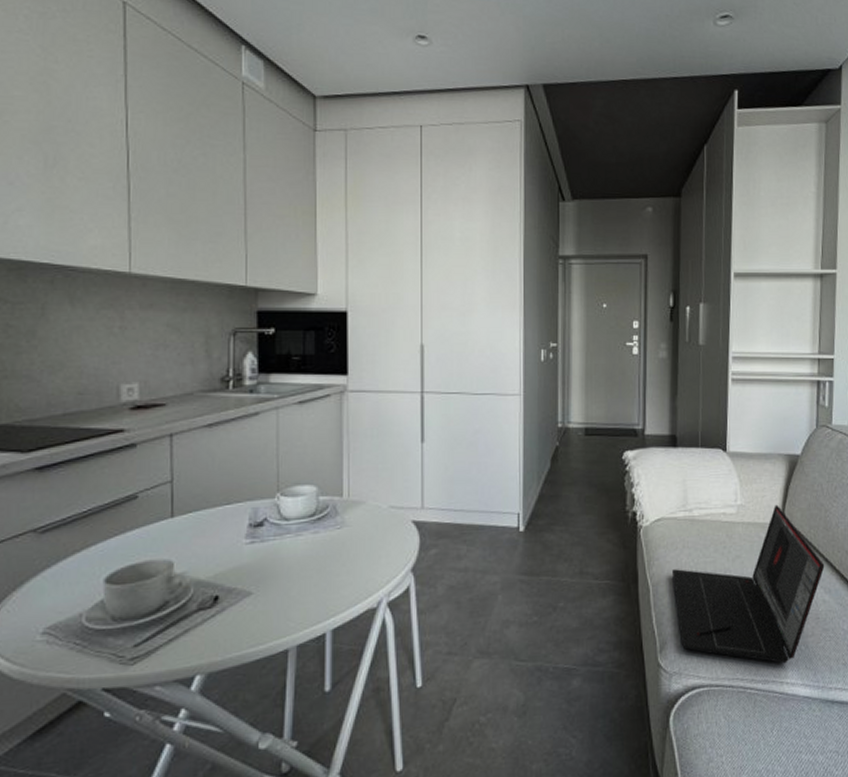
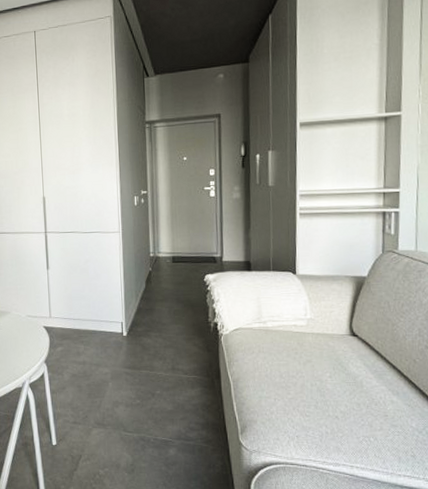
laptop: present [672,504,825,664] -> none [250,319,393,451]

